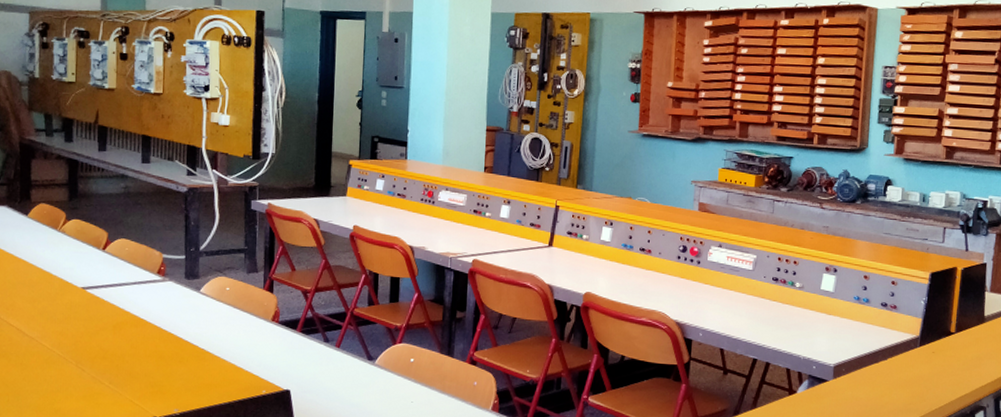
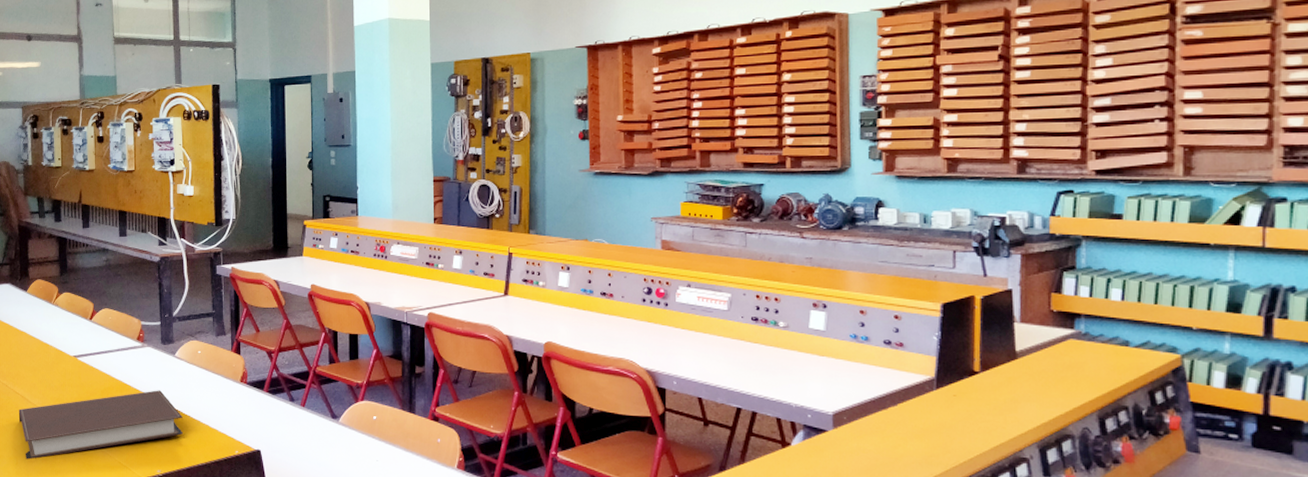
notebook: none [12,326,206,397] -> present [18,390,183,460]

